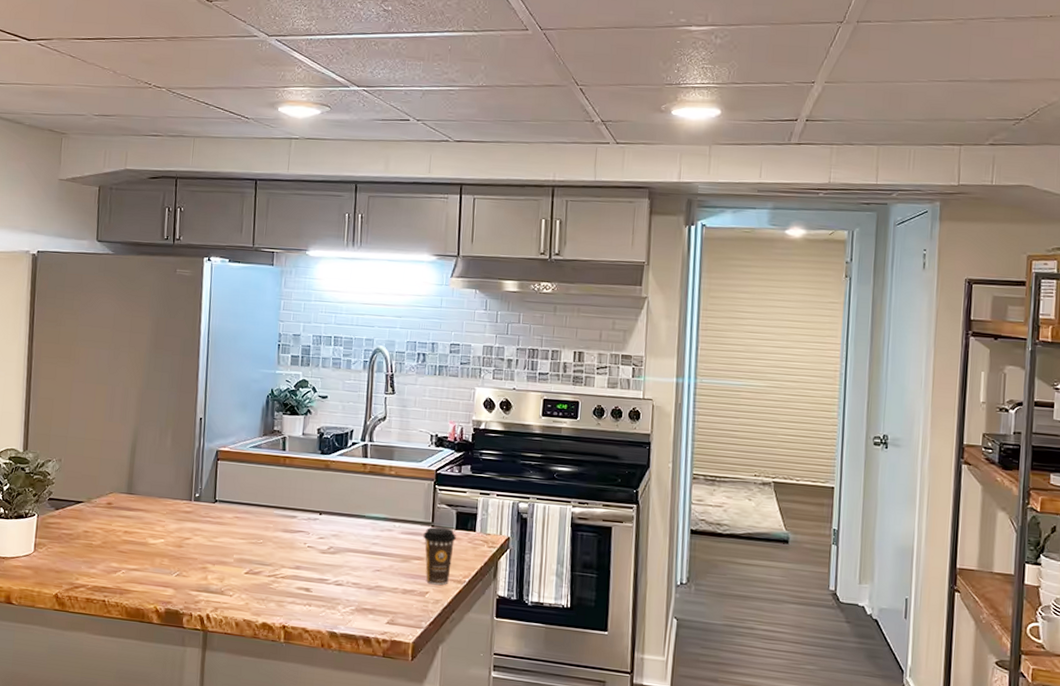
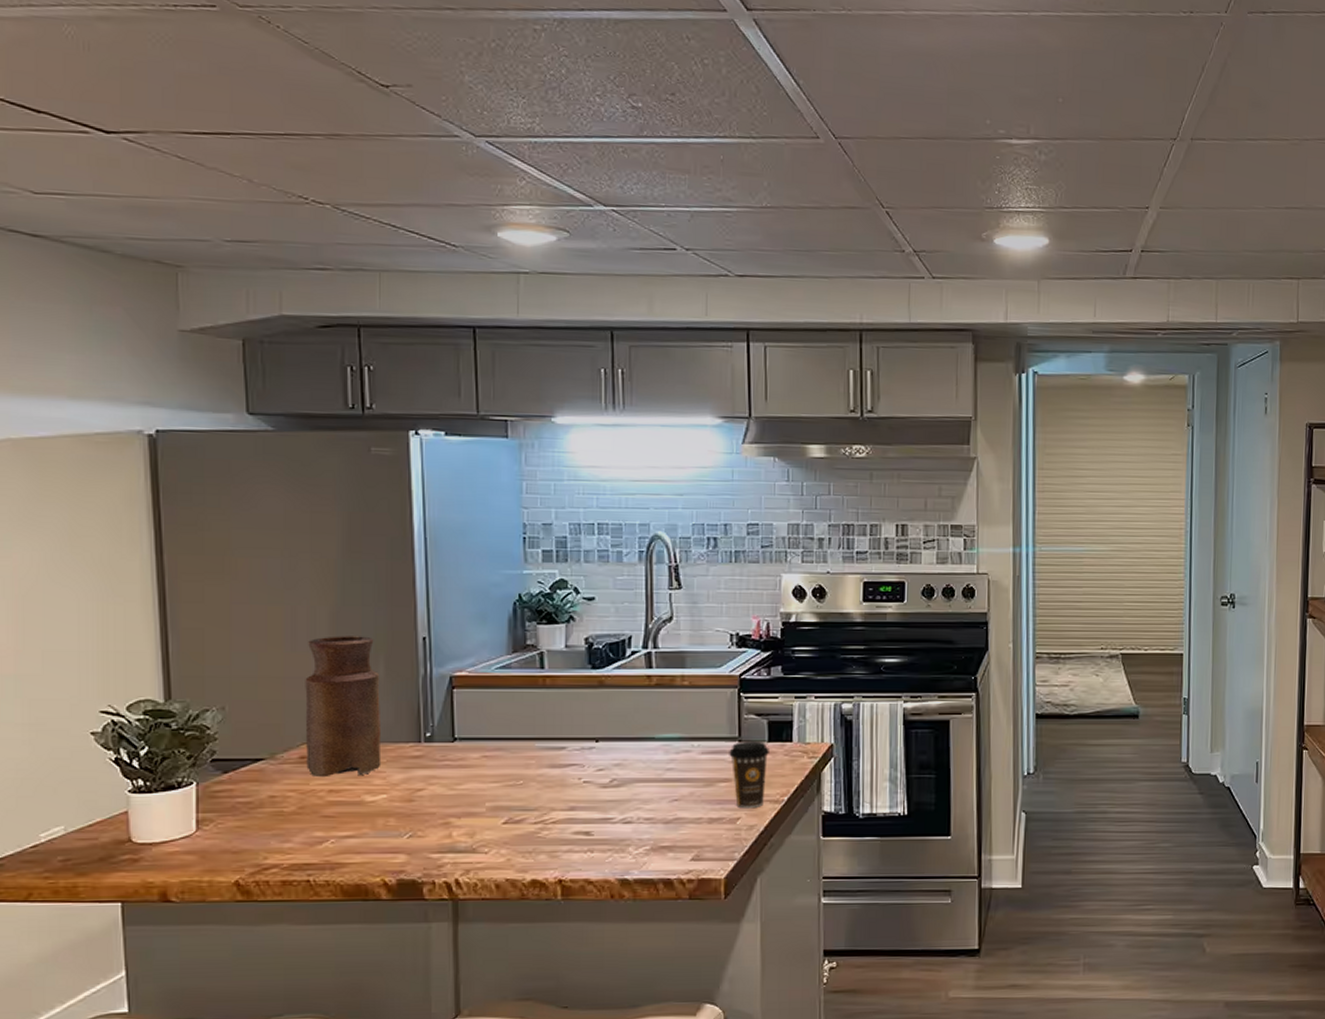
vase: none [111,411,168,522] -> present [305,636,382,778]

